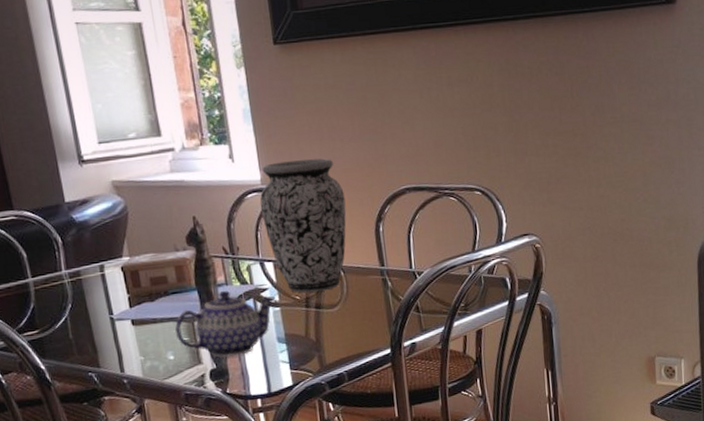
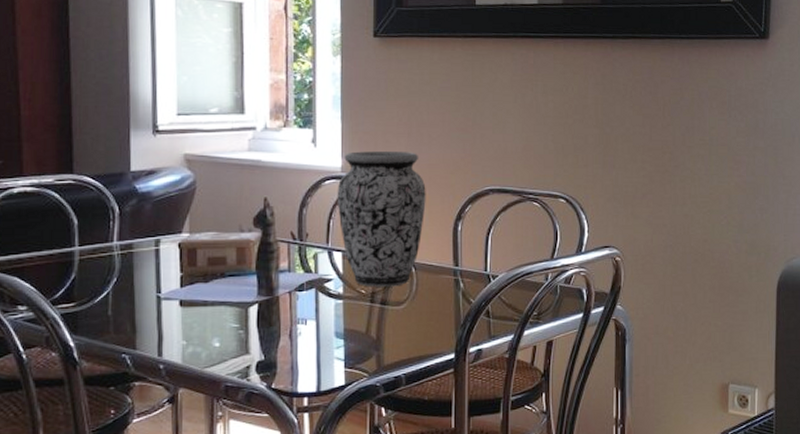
teapot: present [175,290,276,358] -> none [226,277,340,349]

